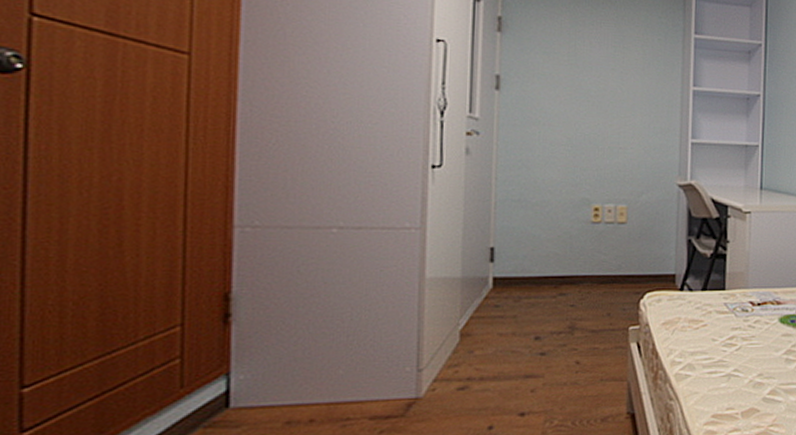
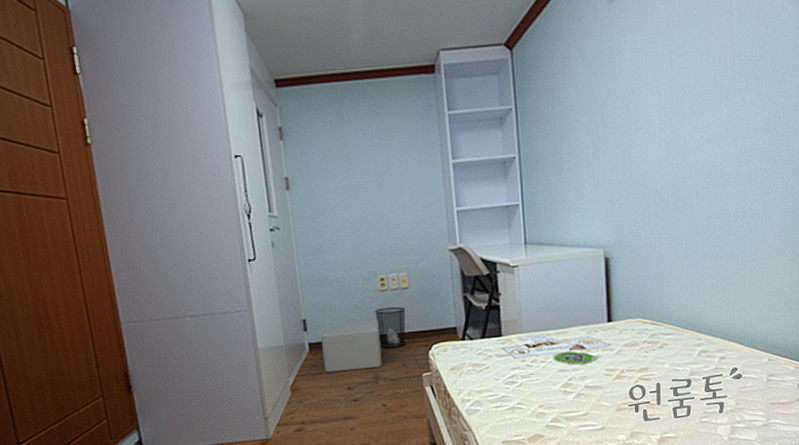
storage box: none [509,257,585,316] -> present [320,320,382,372]
waste bin: none [582,243,619,293] -> present [375,306,406,349]

